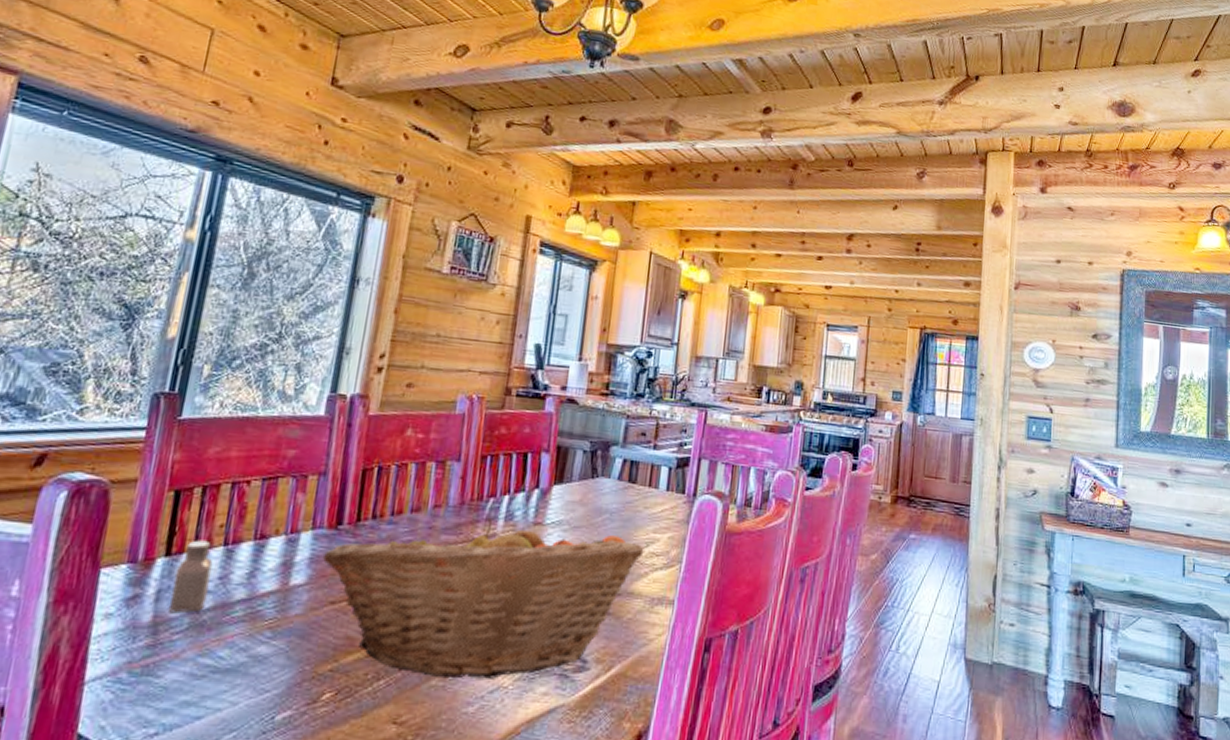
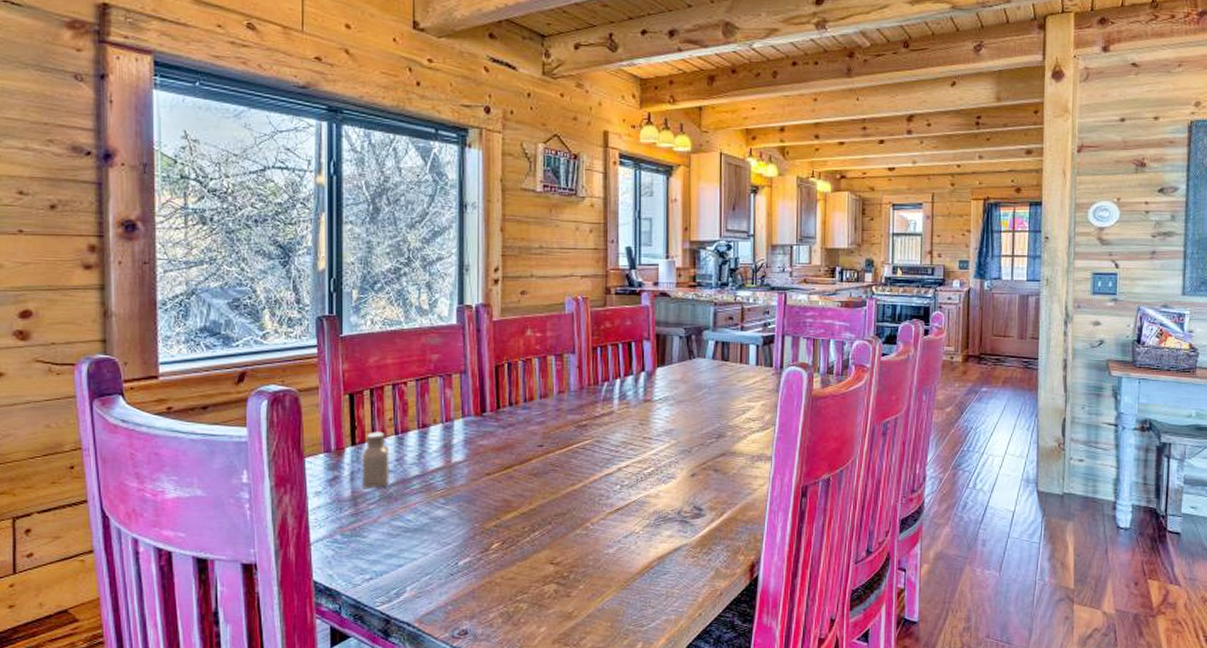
fruit basket: present [322,518,644,679] -> none [474,399,742,528]

